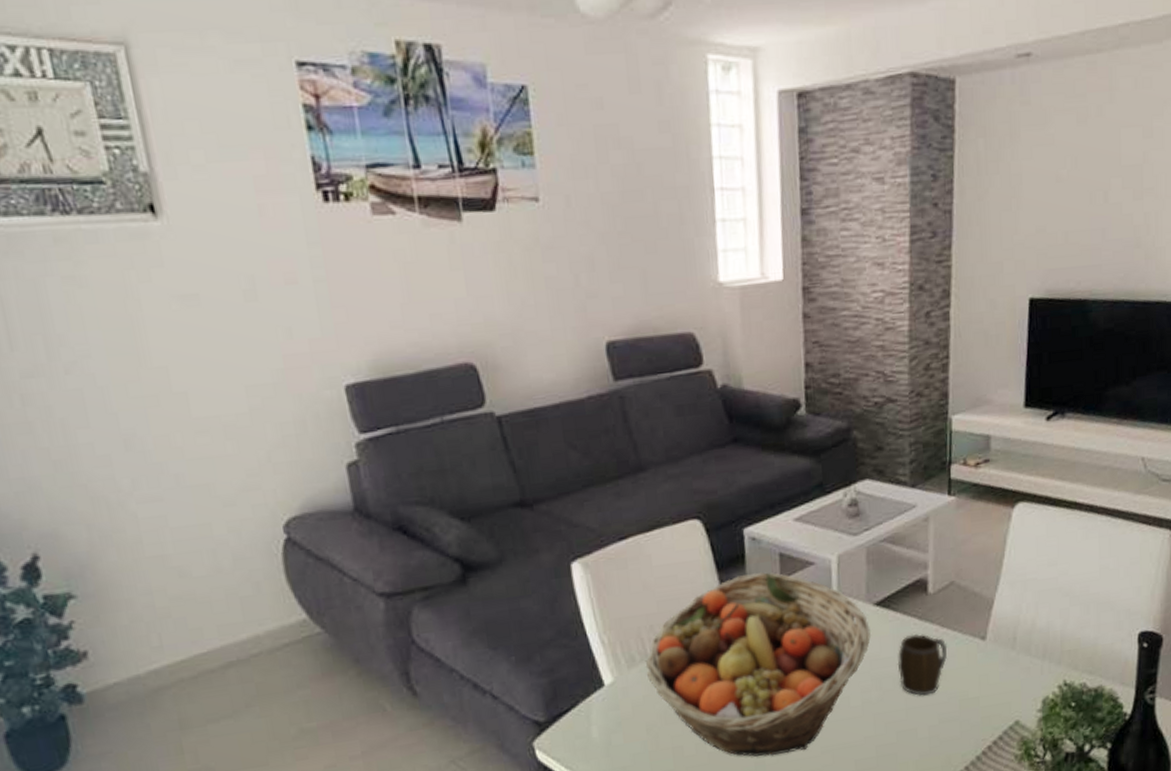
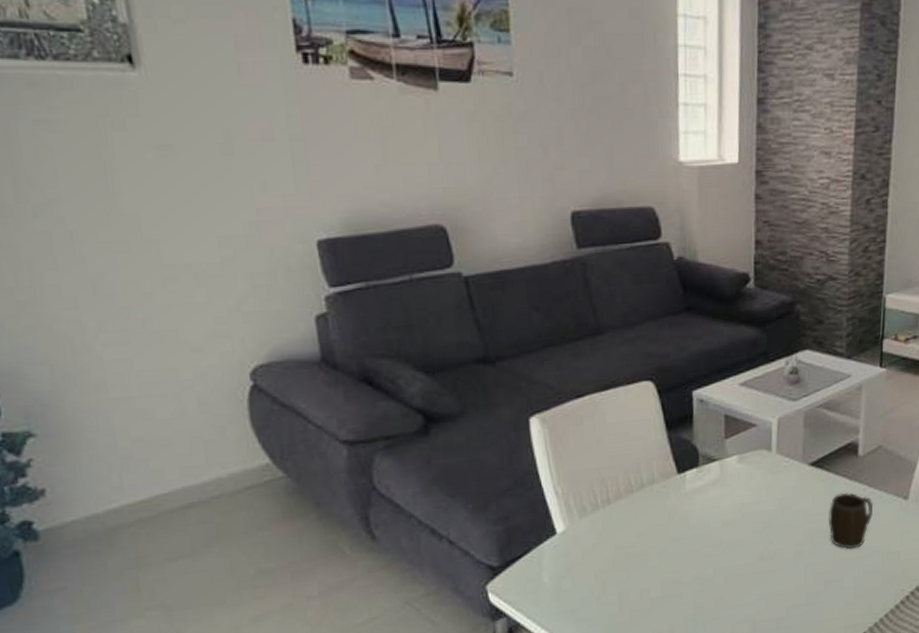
fruit basket: present [645,572,871,757] -> none [596,432,805,602]

